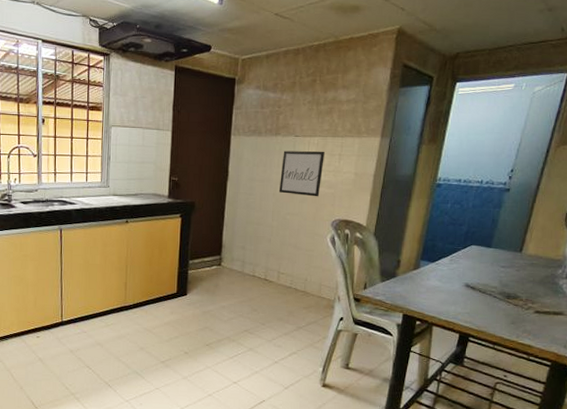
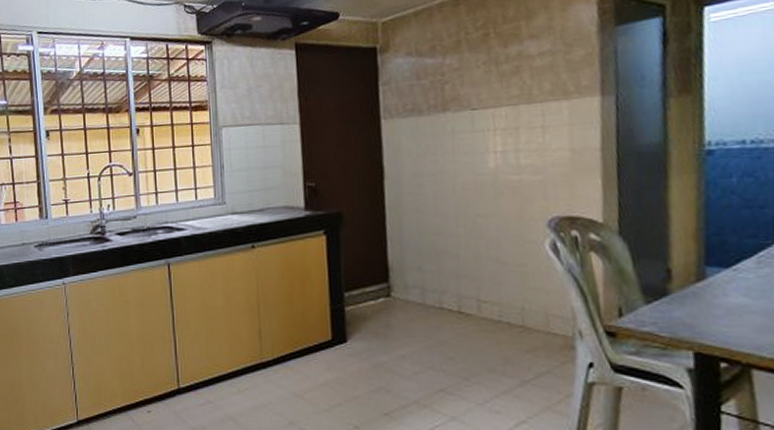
wall art: present [278,151,325,197] -> none [458,124,522,189]

